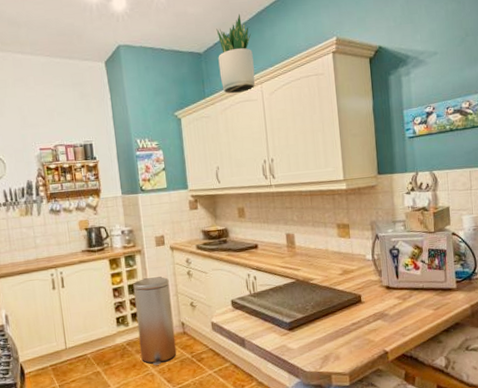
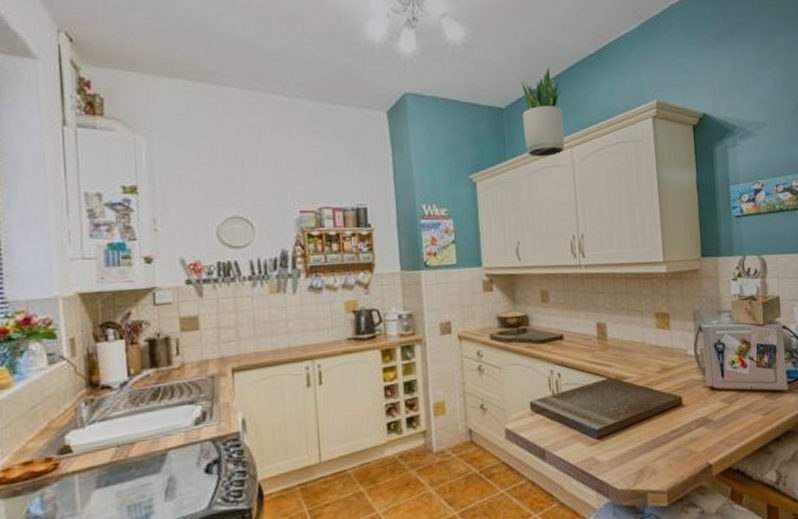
pedal bin: present [133,276,177,366] -> none [410,372,461,484]

